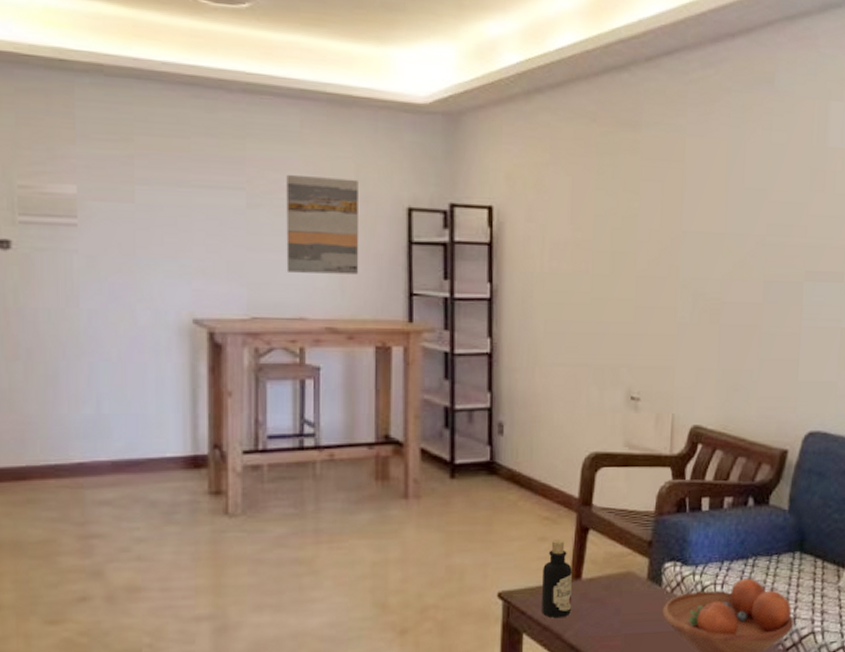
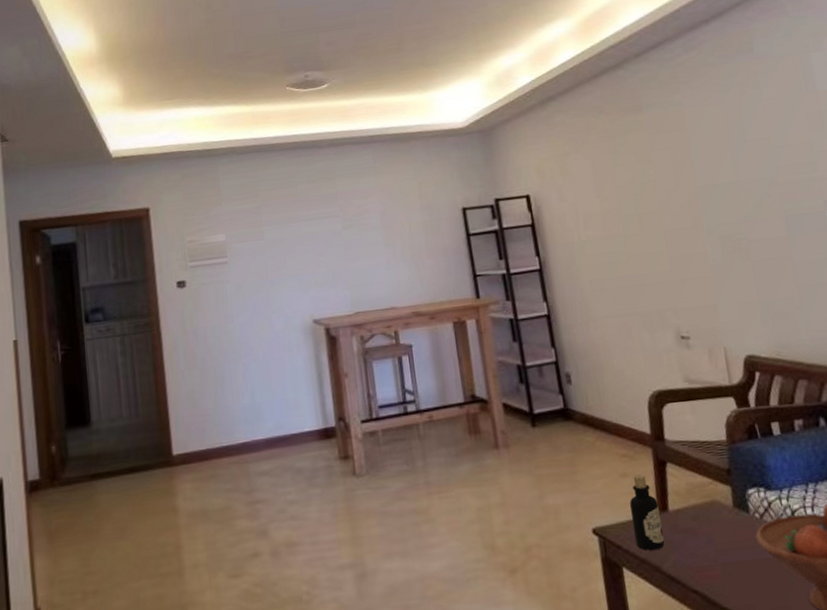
wall art: present [286,175,359,275] -> none [368,194,432,273]

